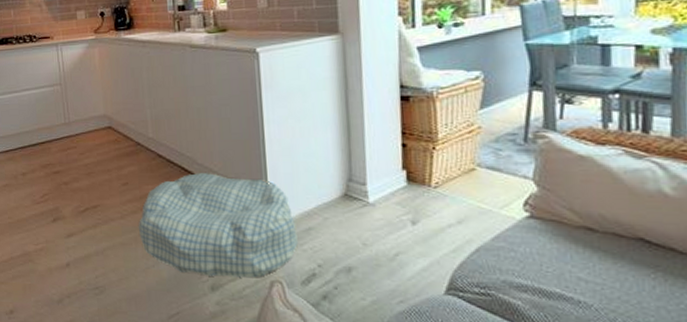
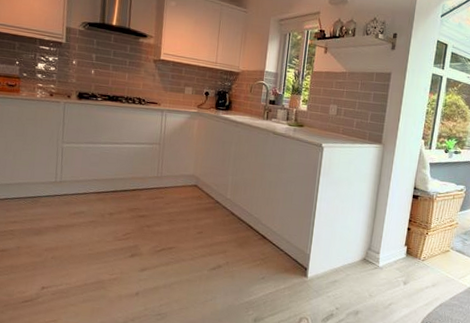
dog bed: present [138,173,298,278] -> none [204,231,326,314]

